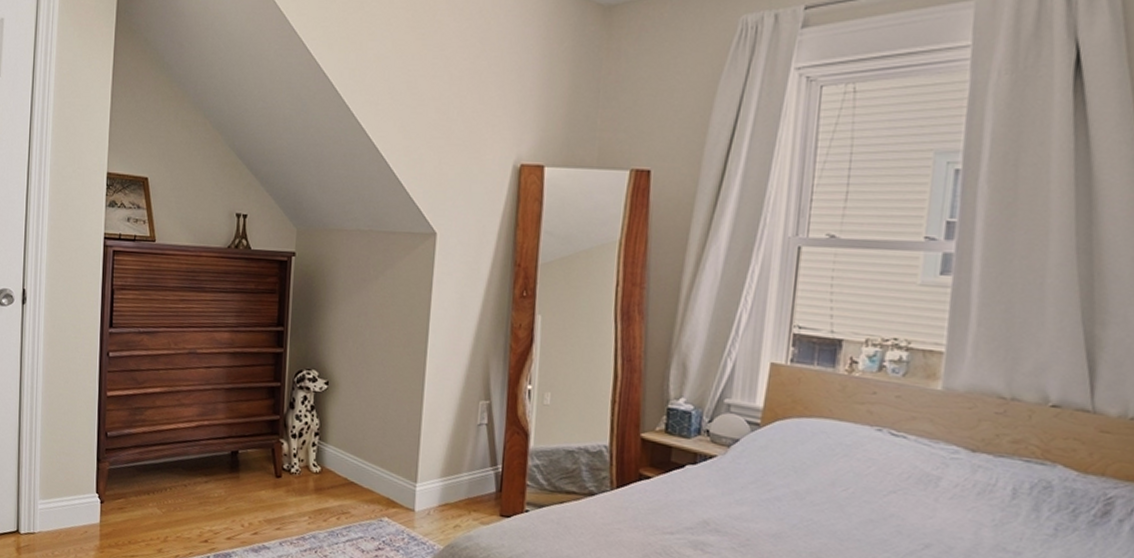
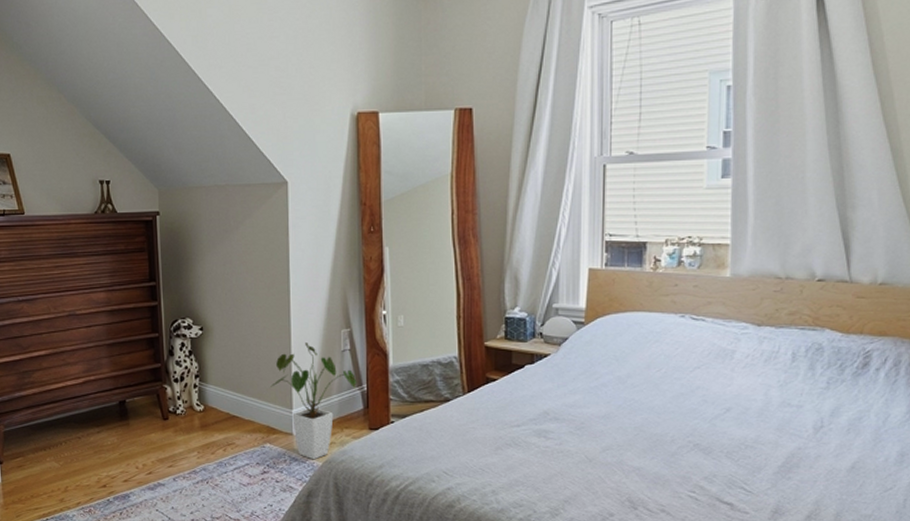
house plant: none [395,411,492,542] -> present [270,343,357,460]

